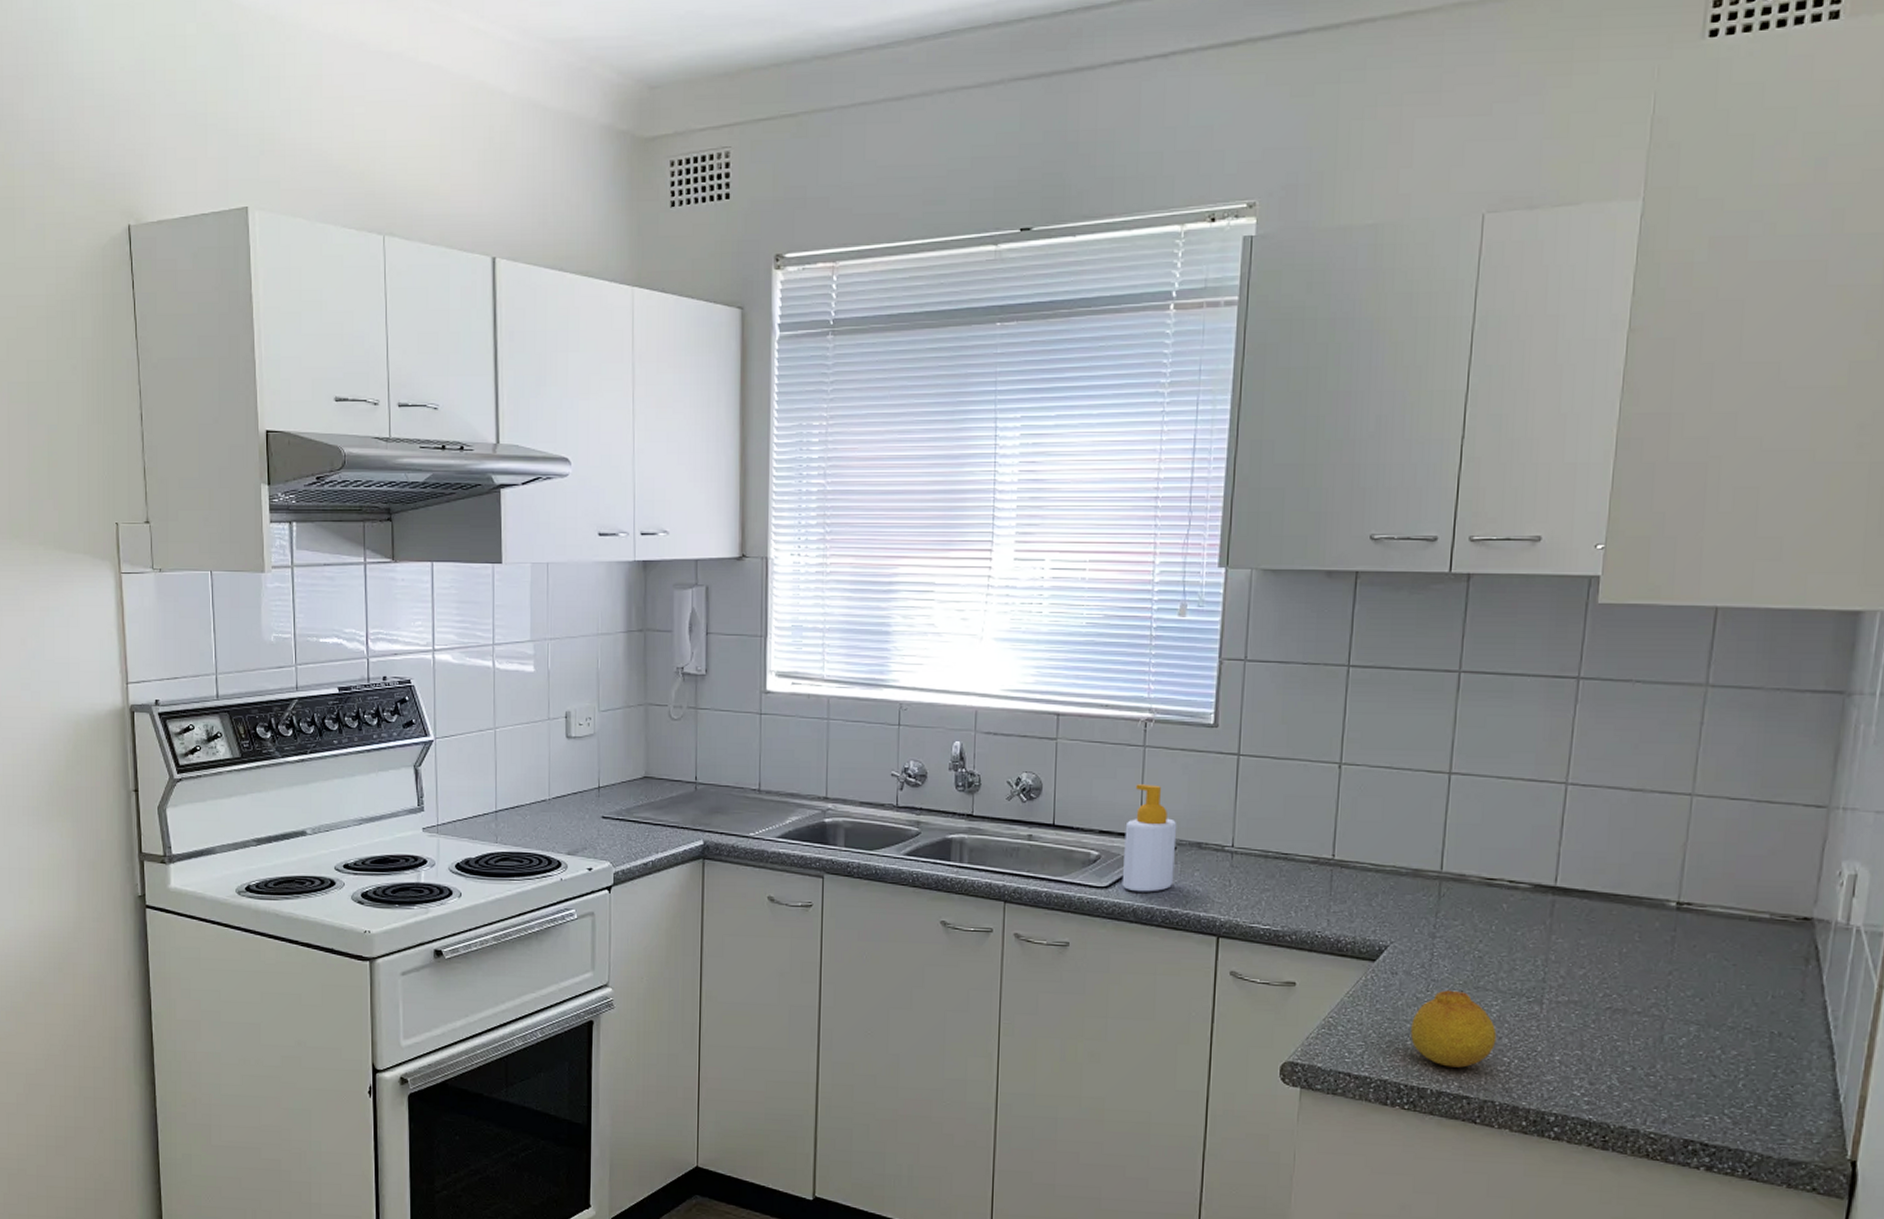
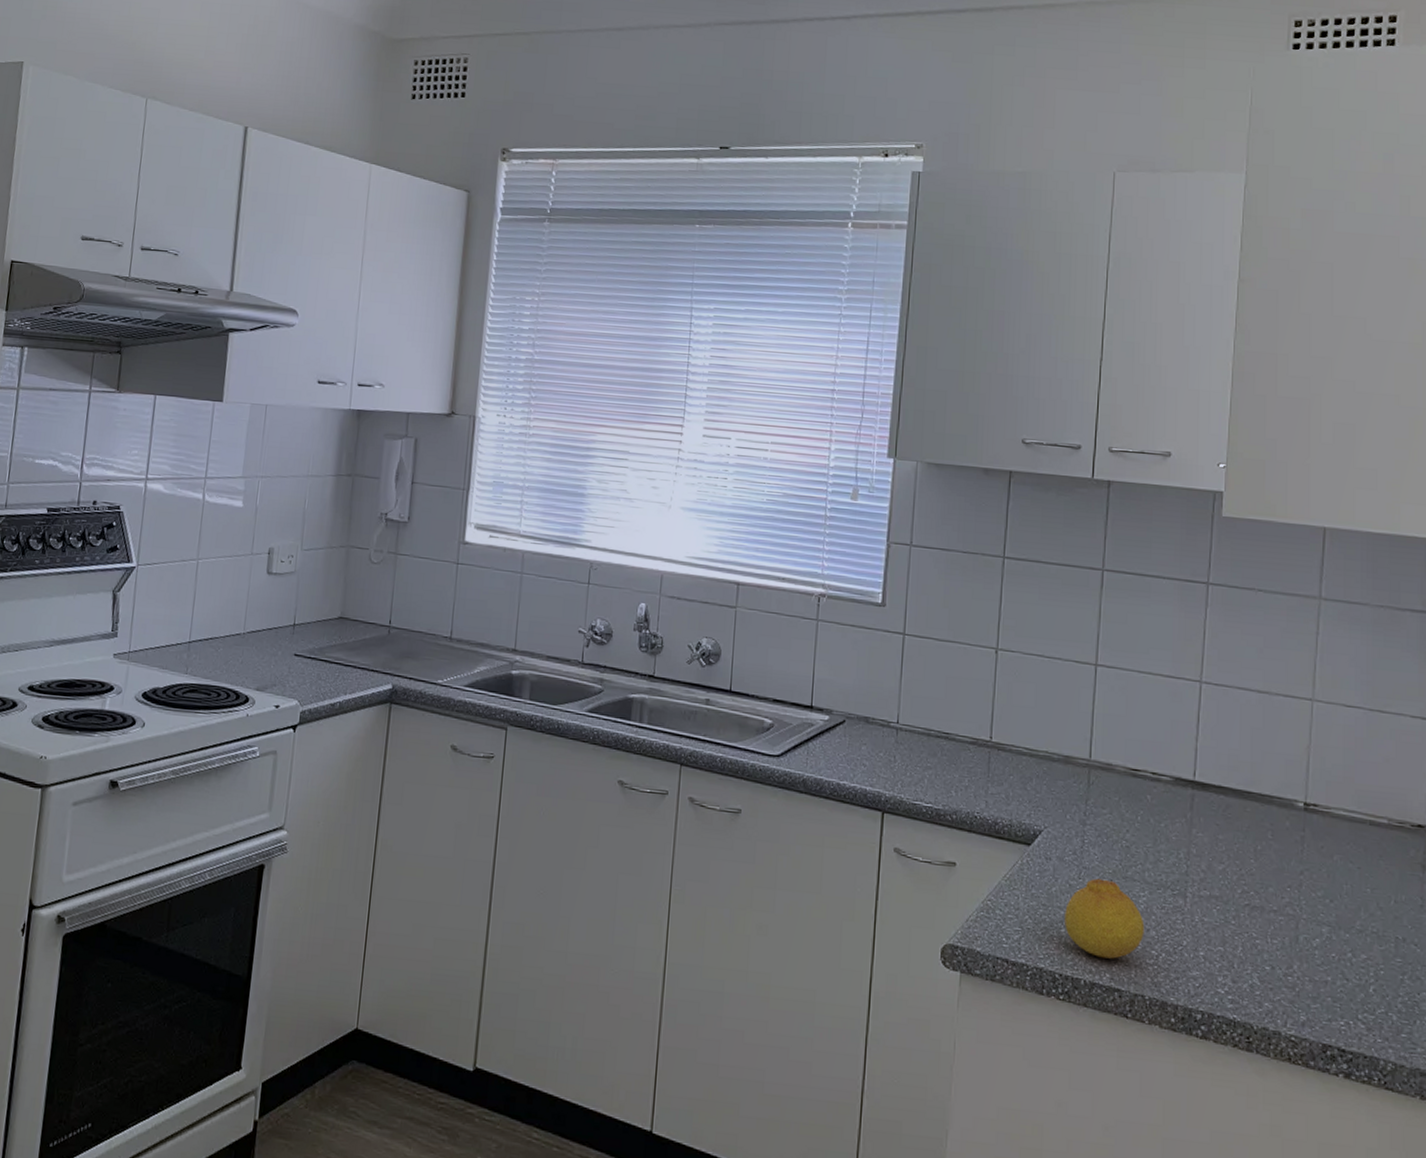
soap bottle: present [1121,784,1177,892] -> none [793,656,846,764]

